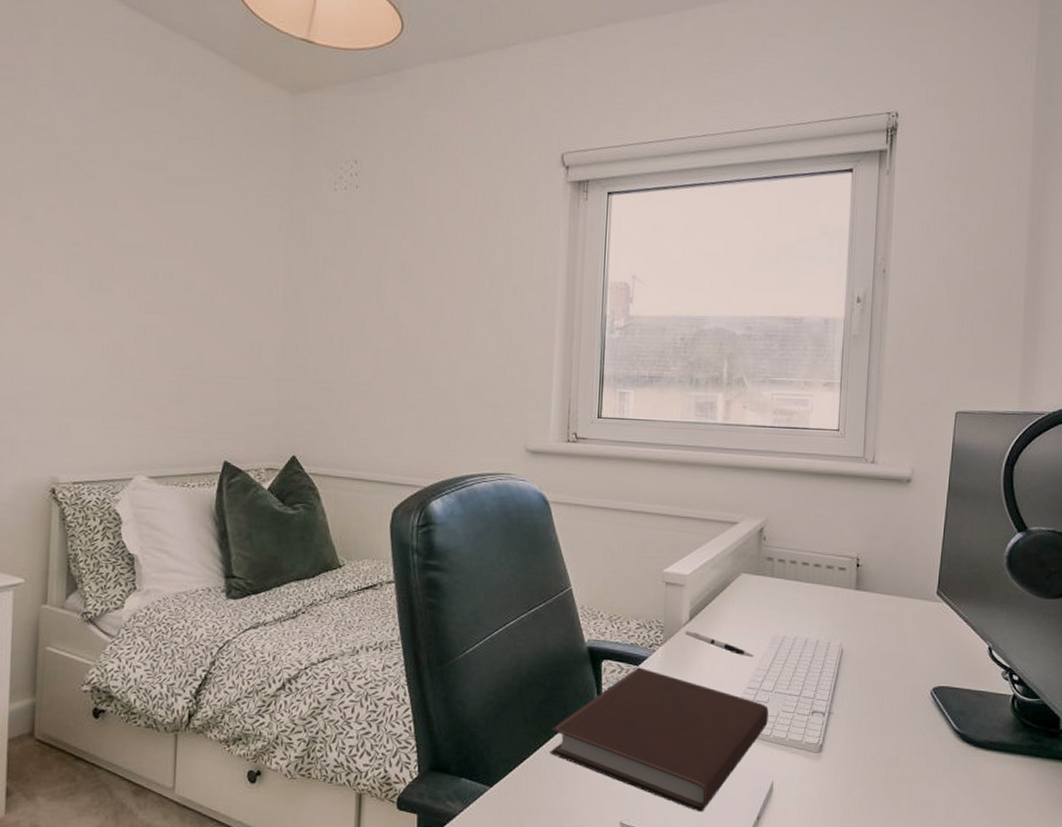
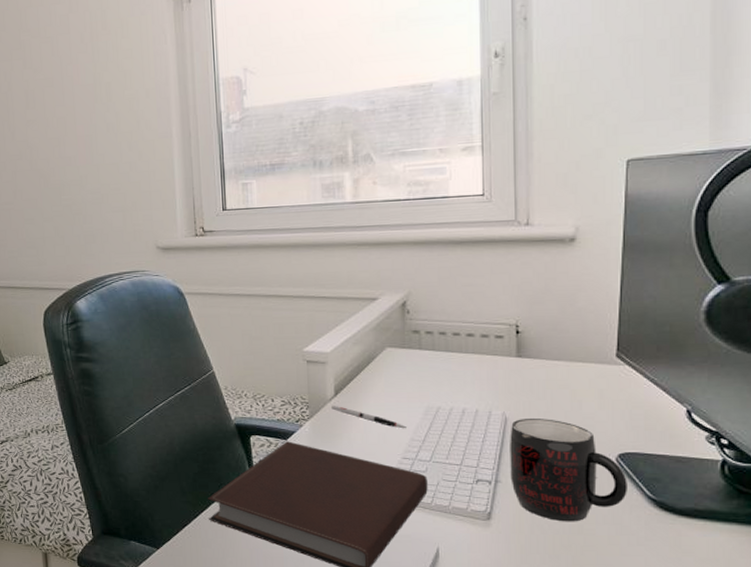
mug: none [842,650,939,754] -> present [510,417,627,522]

